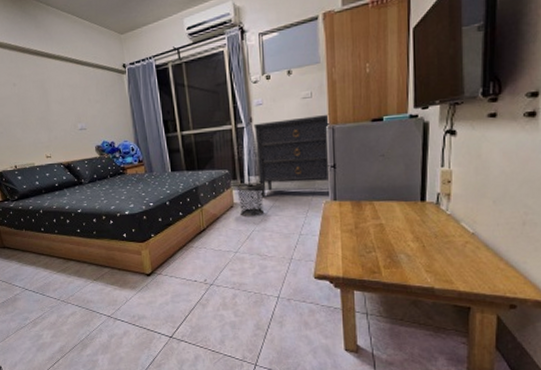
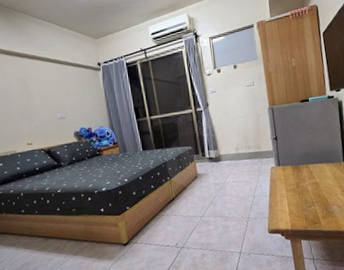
waste bin: present [235,181,264,216] -> none [198,154,223,185]
dresser: present [253,113,330,197] -> none [210,97,273,167]

